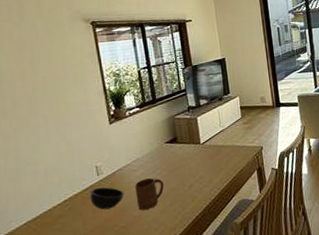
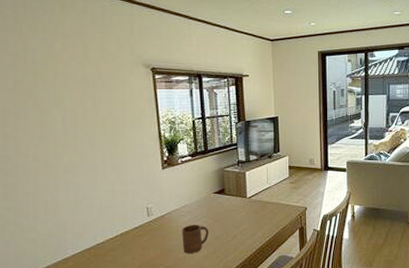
bowl: present [90,187,124,210] -> none [140,227,171,249]

